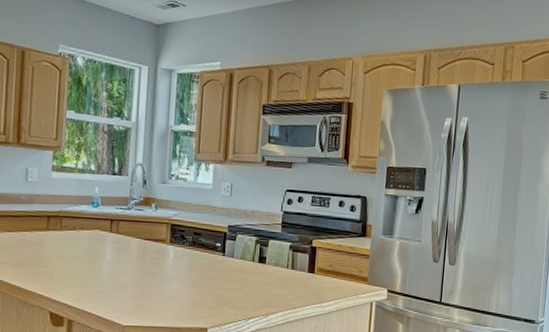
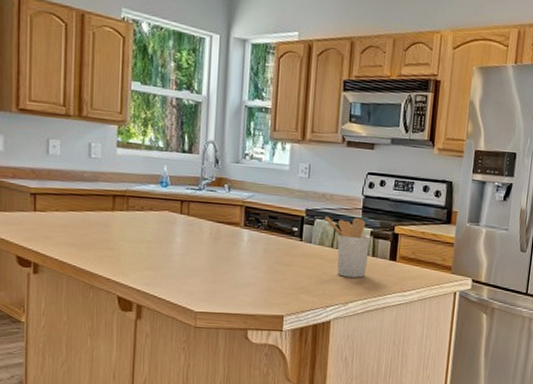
utensil holder: none [246,231,291,290] -> present [324,216,371,278]

